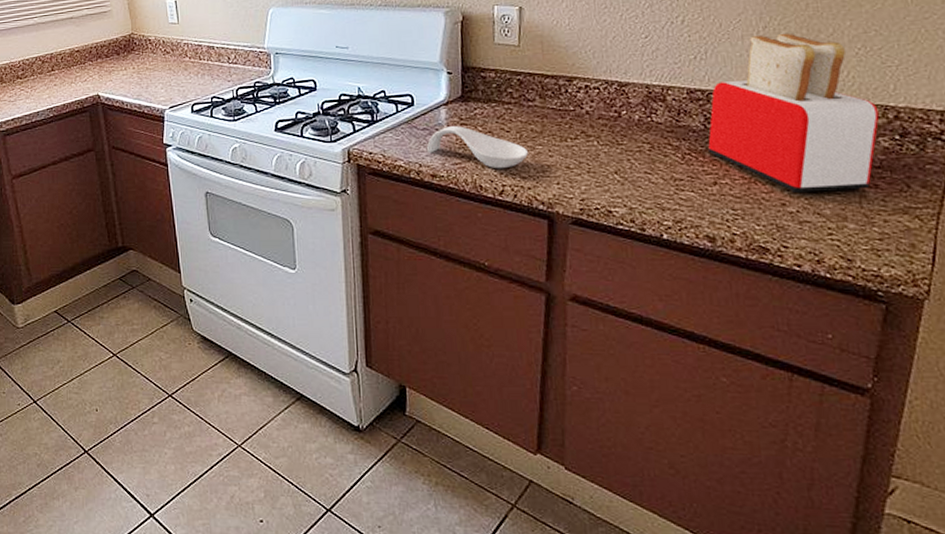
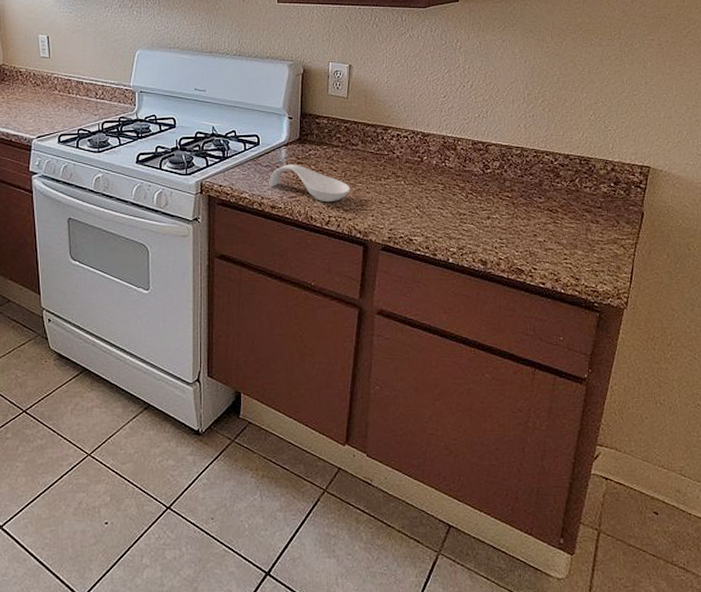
toaster: present [708,33,880,194] -> none [485,100,602,227]

